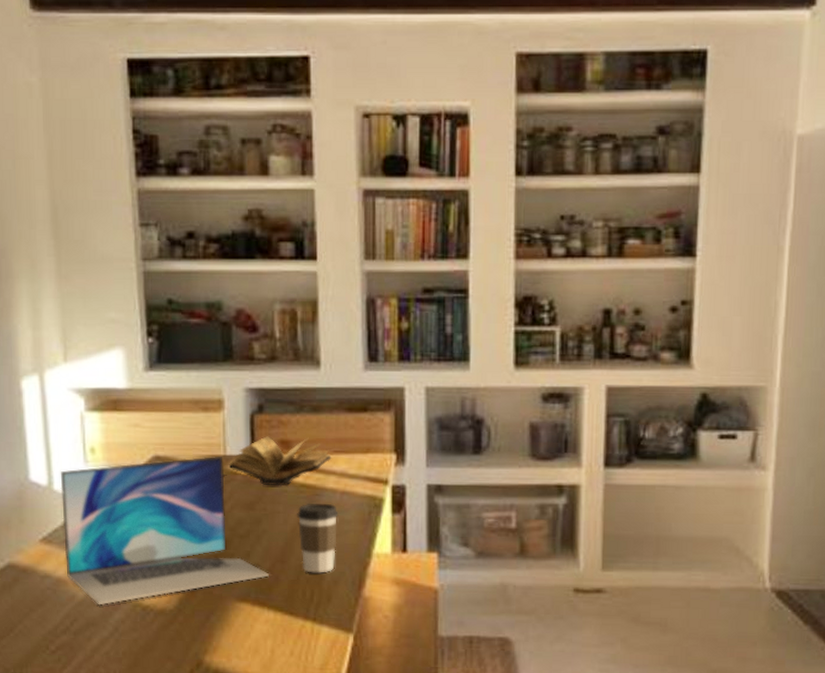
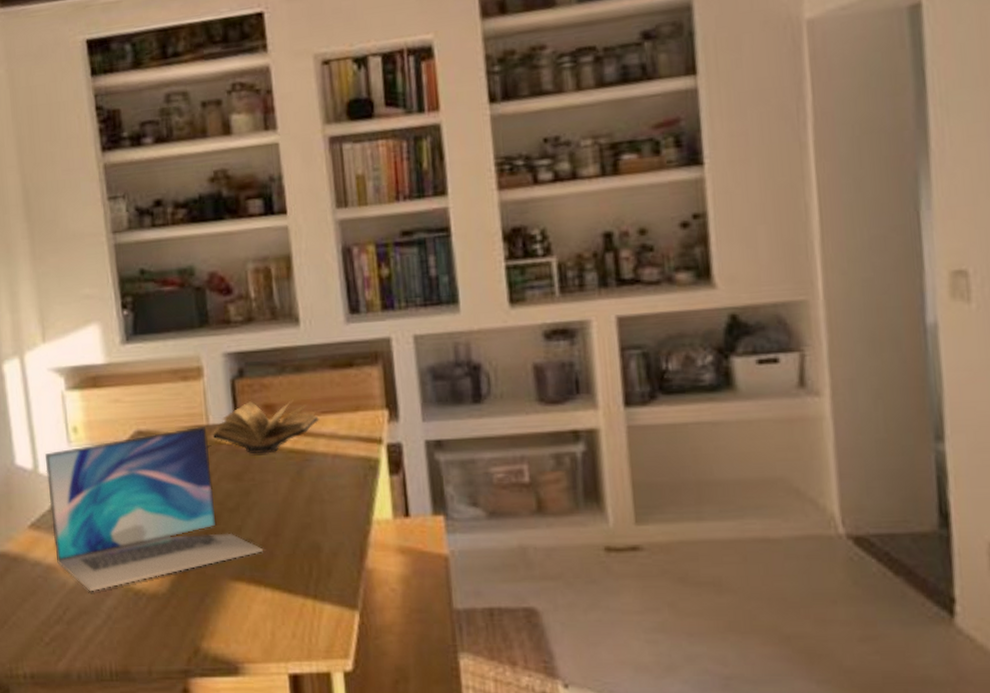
coffee cup: present [297,503,339,573] -> none [287,468,333,546]

